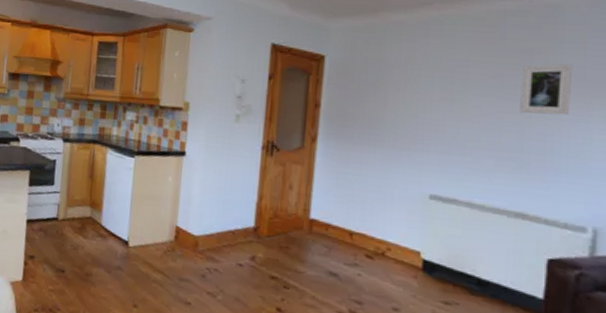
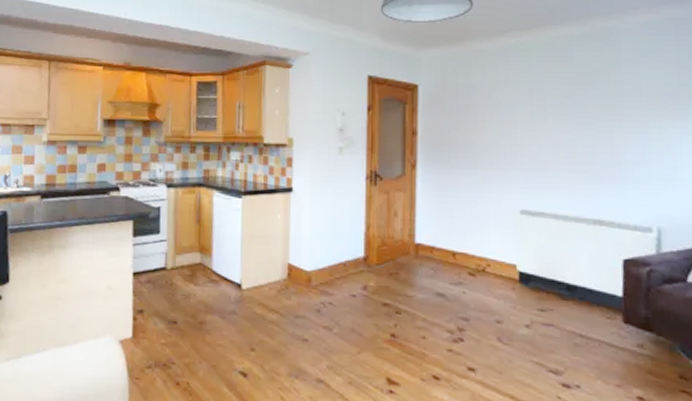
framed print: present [520,63,573,115] -> none [589,81,631,128]

